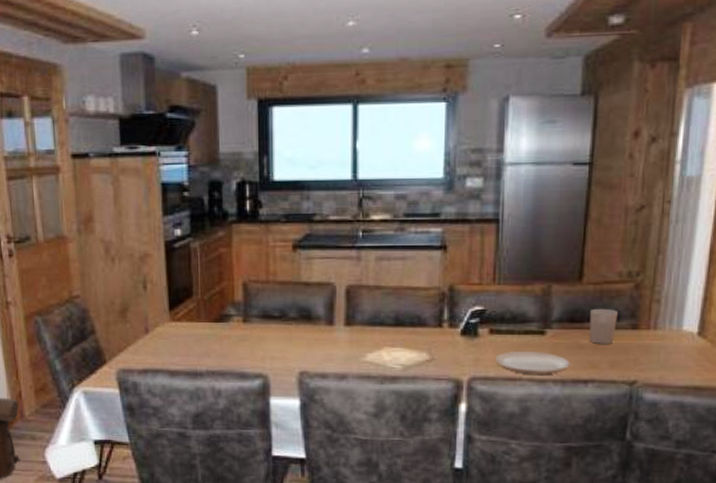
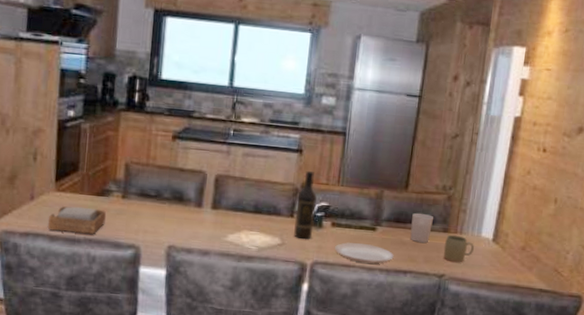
napkin holder: none [166,336,228,366] -> present [47,206,107,234]
wine bottle: none [443,269,470,353] -> present [294,170,317,240]
mug: none [633,331,674,364] -> present [443,234,474,262]

